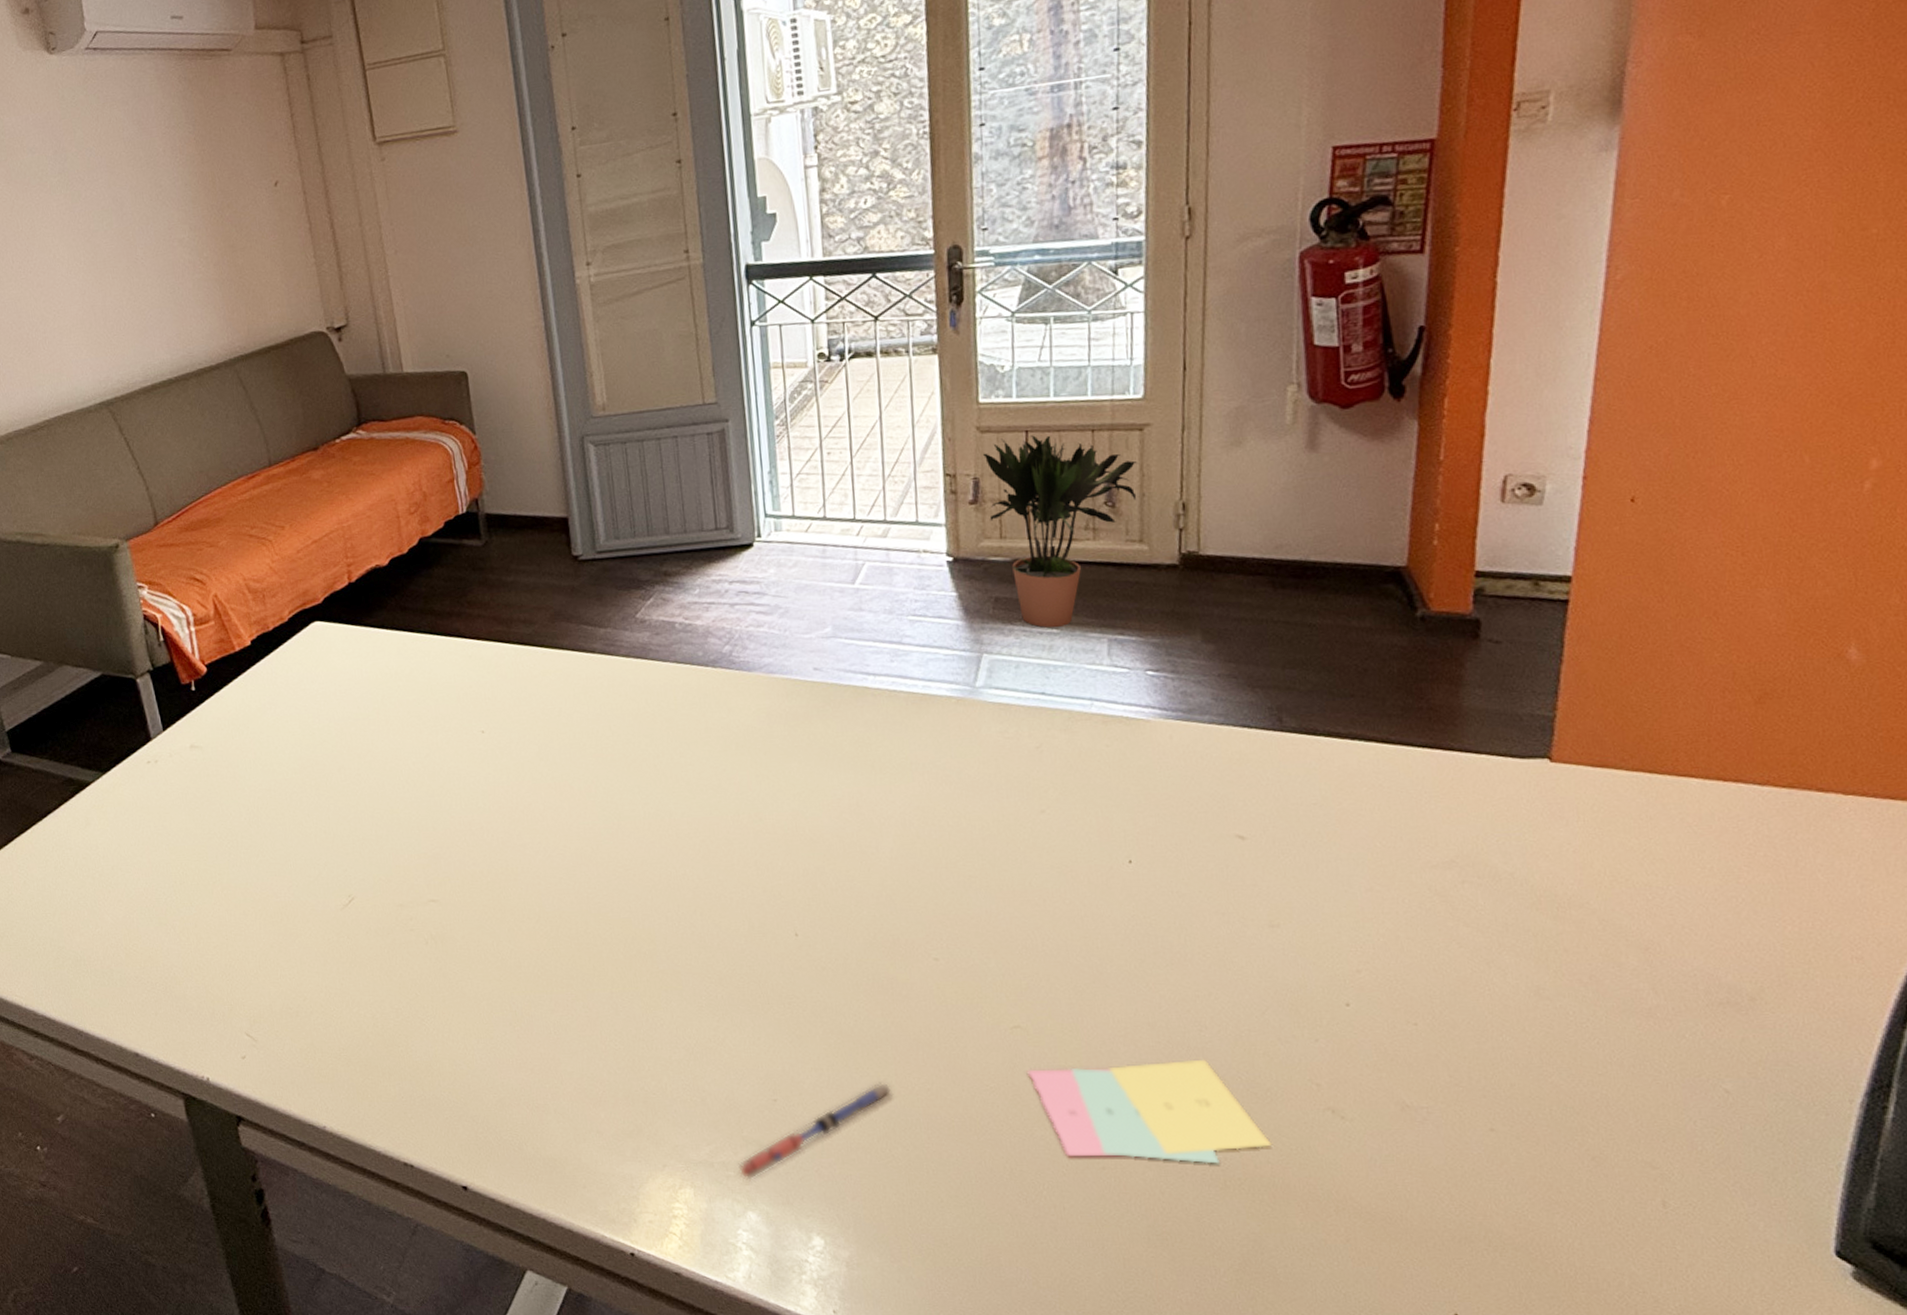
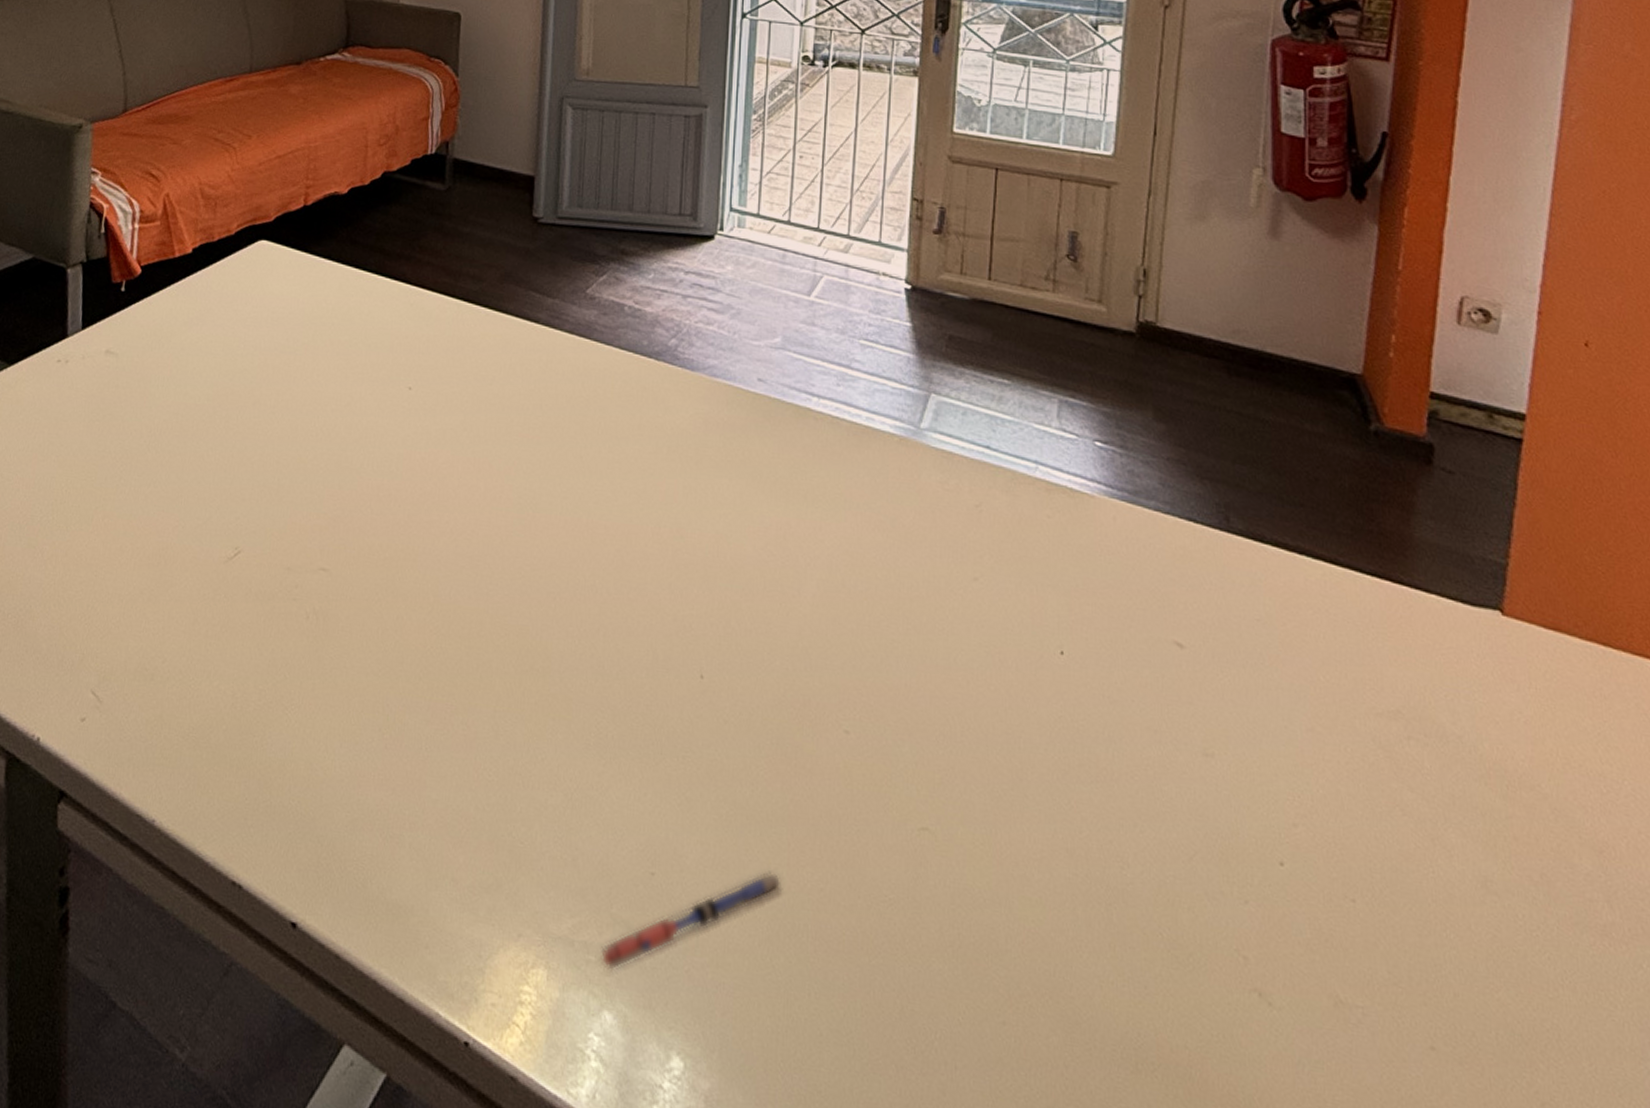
potted plant: present [983,435,1138,628] -> none [952,172,1103,378]
sticky notes: present [1026,1059,1272,1164] -> none [930,883,1191,1040]

